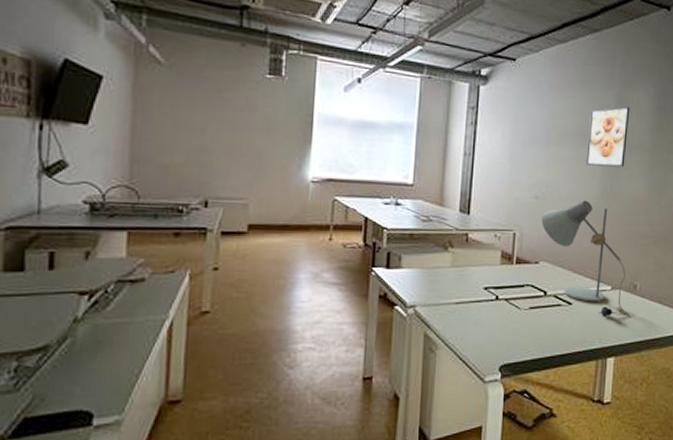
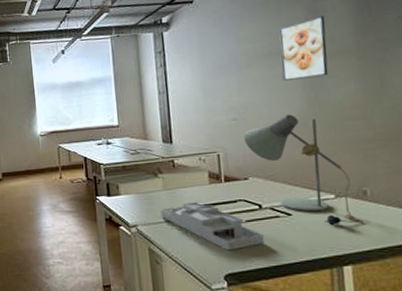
desk organizer: none [444,283,544,339] -> present [160,202,264,251]

